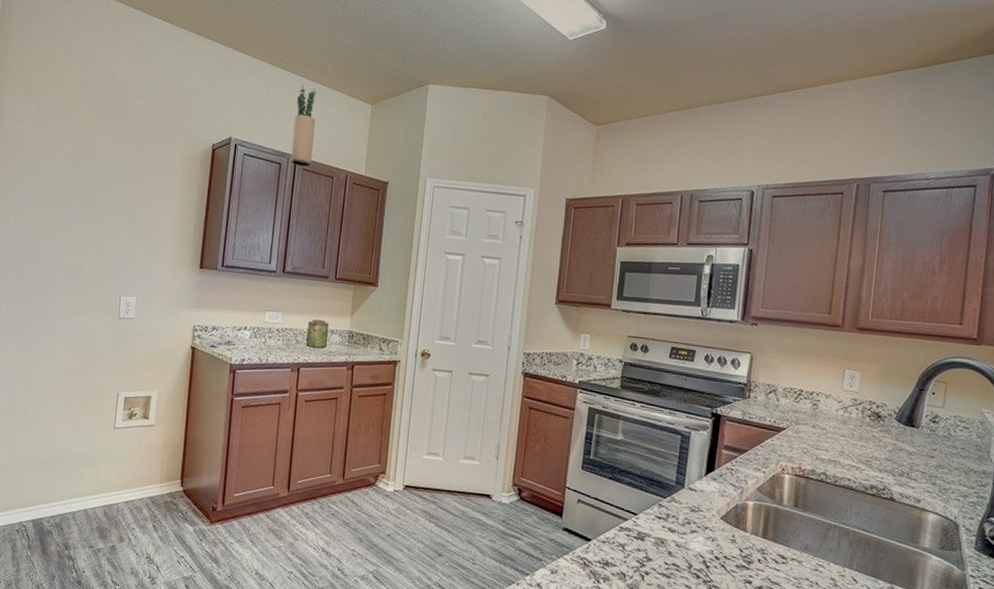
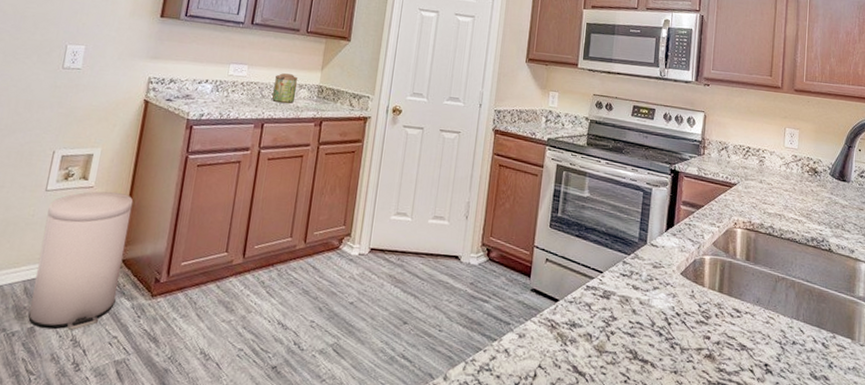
pedal bin: none [109,429,189,550] -> present [27,191,134,331]

